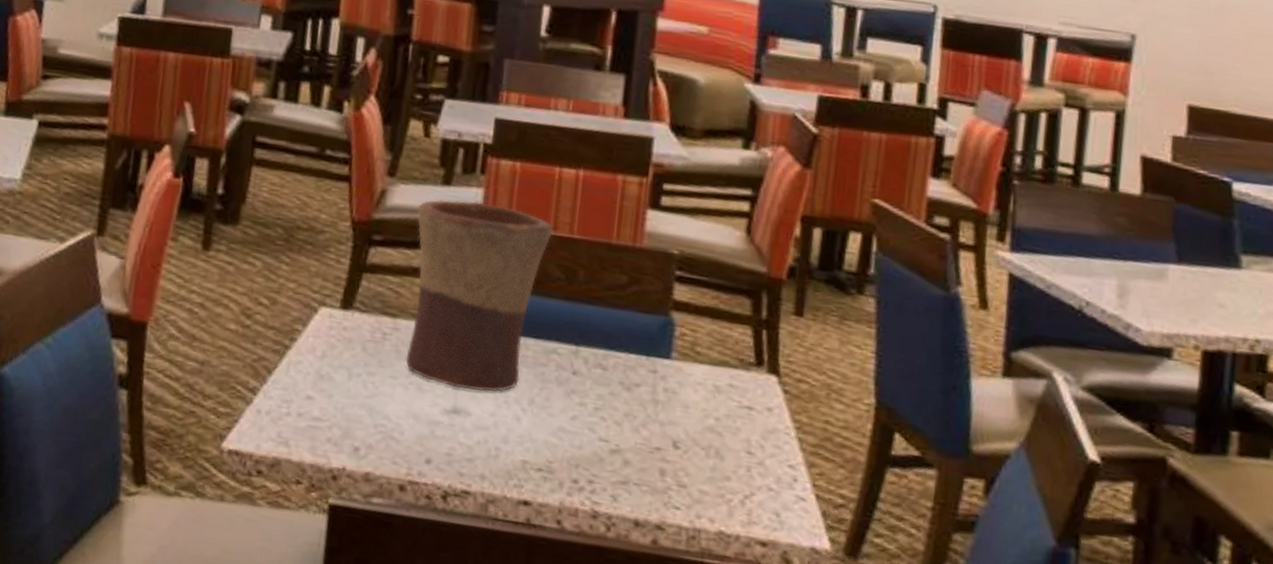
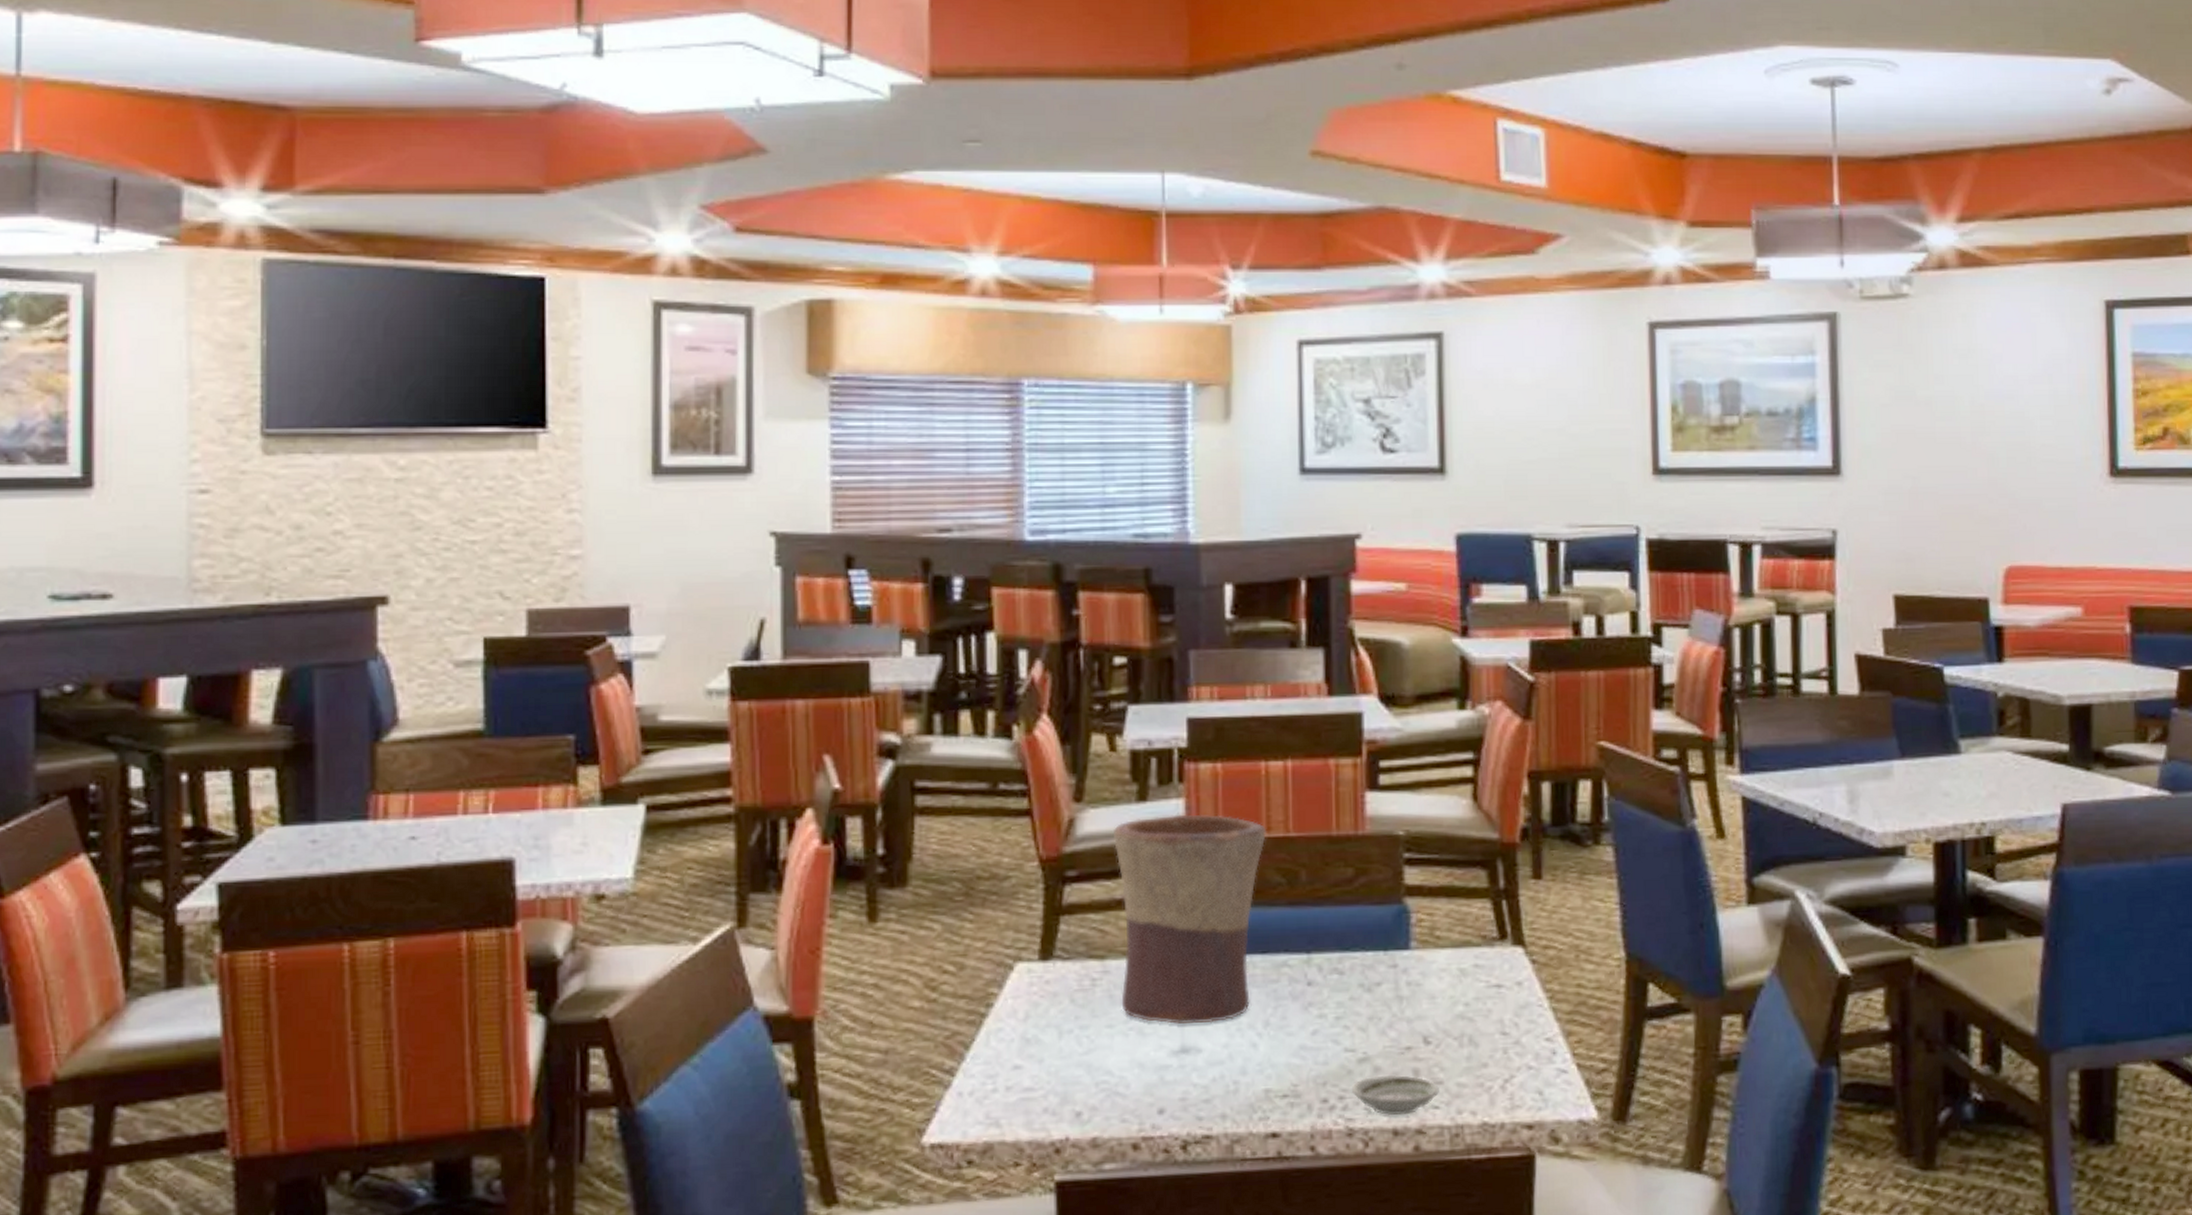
saucer: none [601,467,682,509] -> present [1352,1075,1439,1116]

